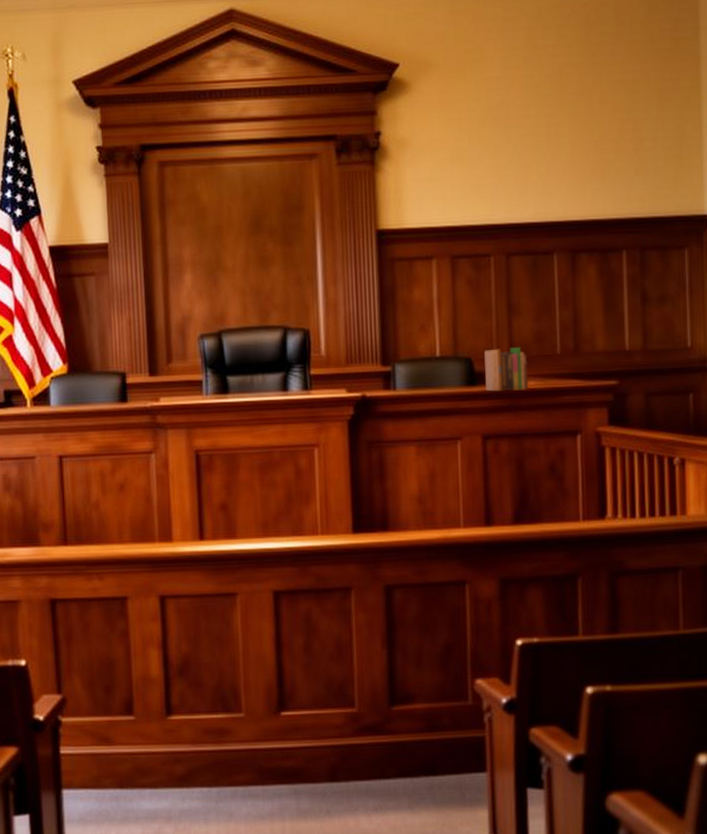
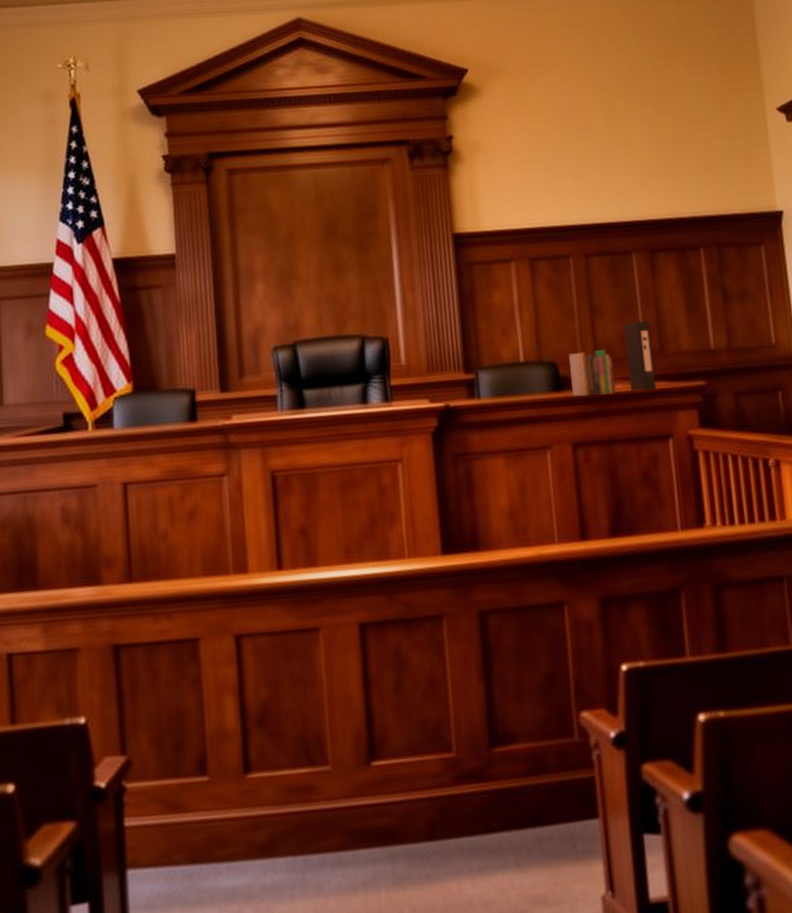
binder: none [540,320,569,389] -> present [623,320,657,391]

